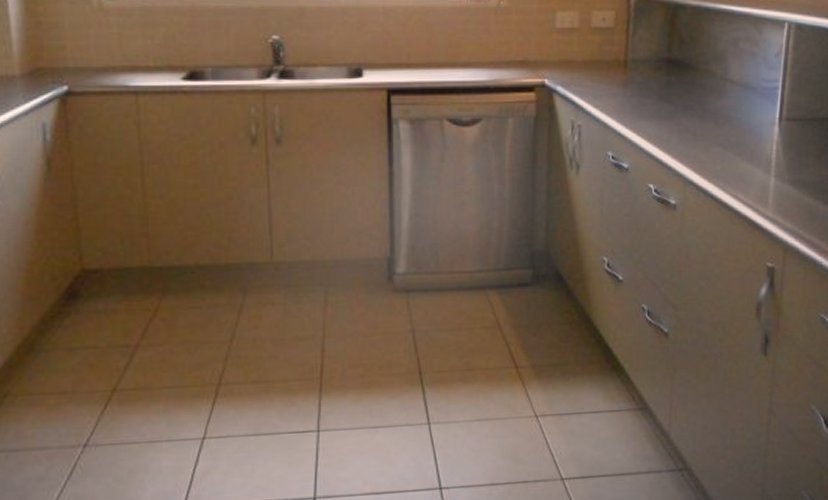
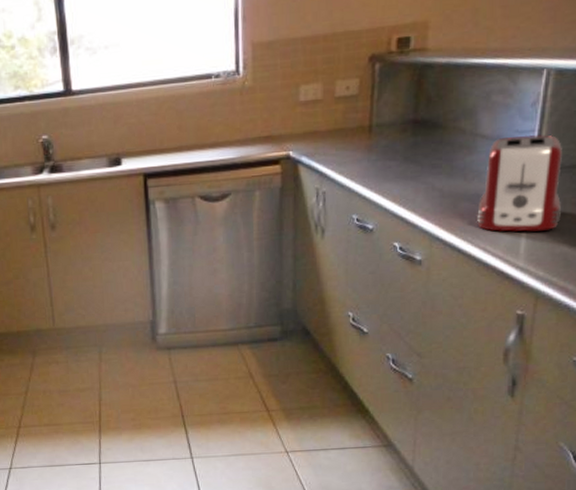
toaster: none [728,84,805,182] -> present [477,135,562,232]

